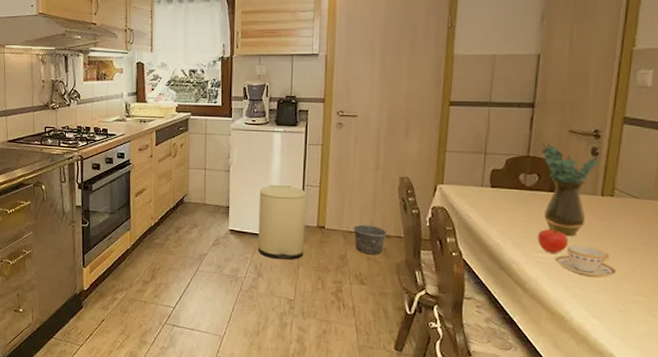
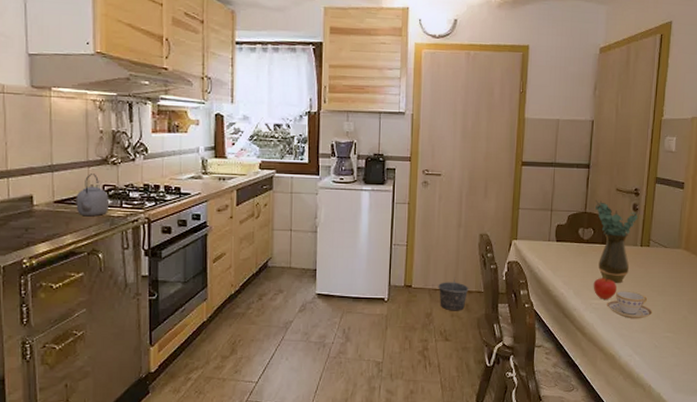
teakettle: none [24,117,49,154] -> present [76,174,109,217]
pedal bin: present [258,184,306,260] -> none [346,245,394,321]

